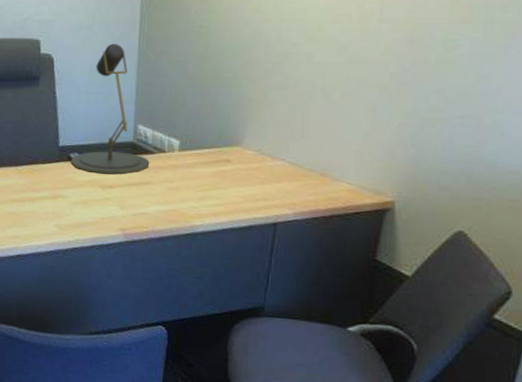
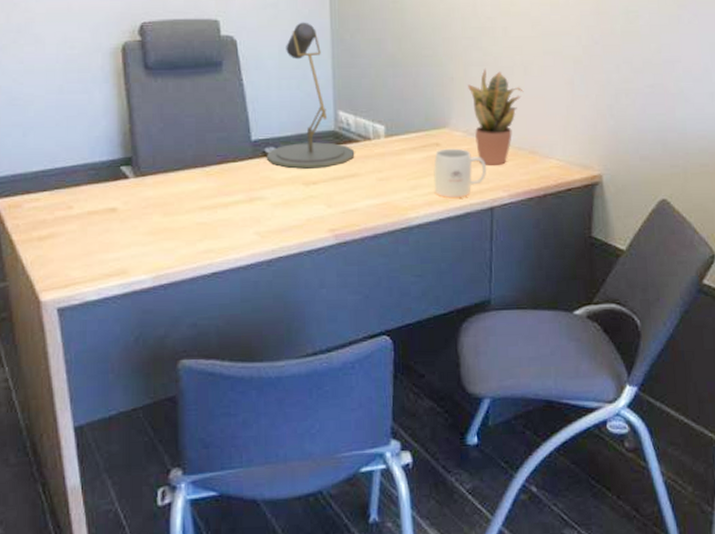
mug: none [221,165,274,212] -> present [433,148,486,199]
potted plant: none [265,91,321,185] -> present [468,68,524,166]

